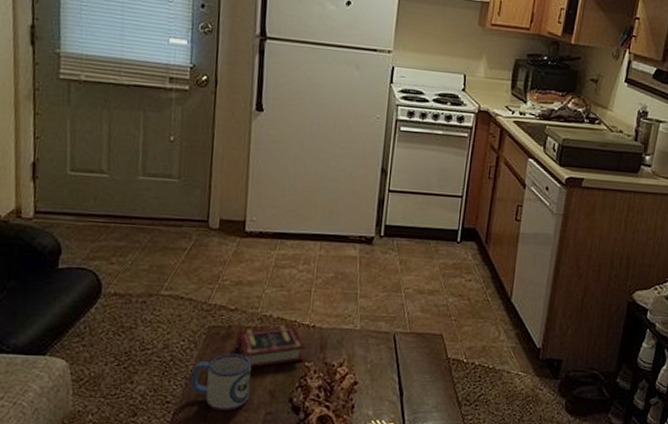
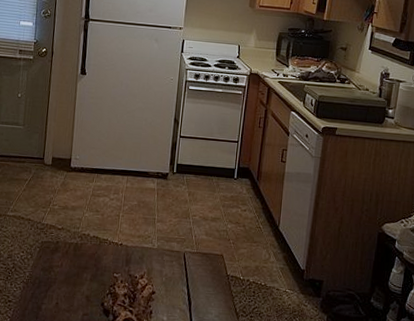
mug: present [191,353,251,411] -> none [27,263,73,311]
book: present [236,325,305,368] -> none [62,242,115,277]

